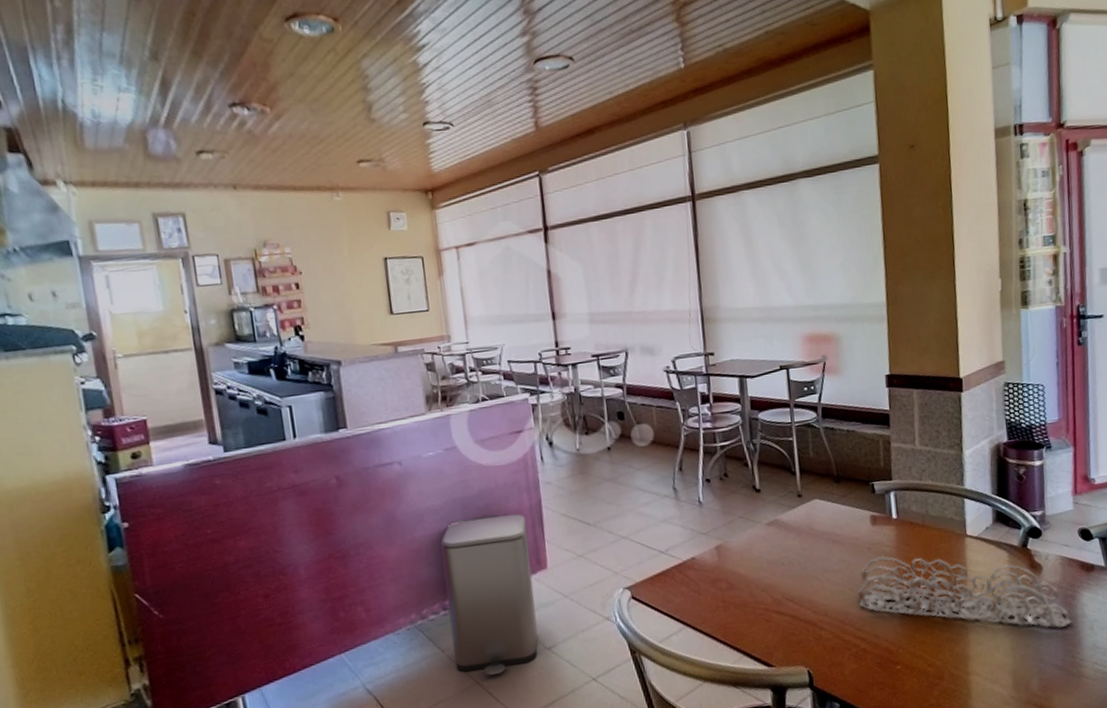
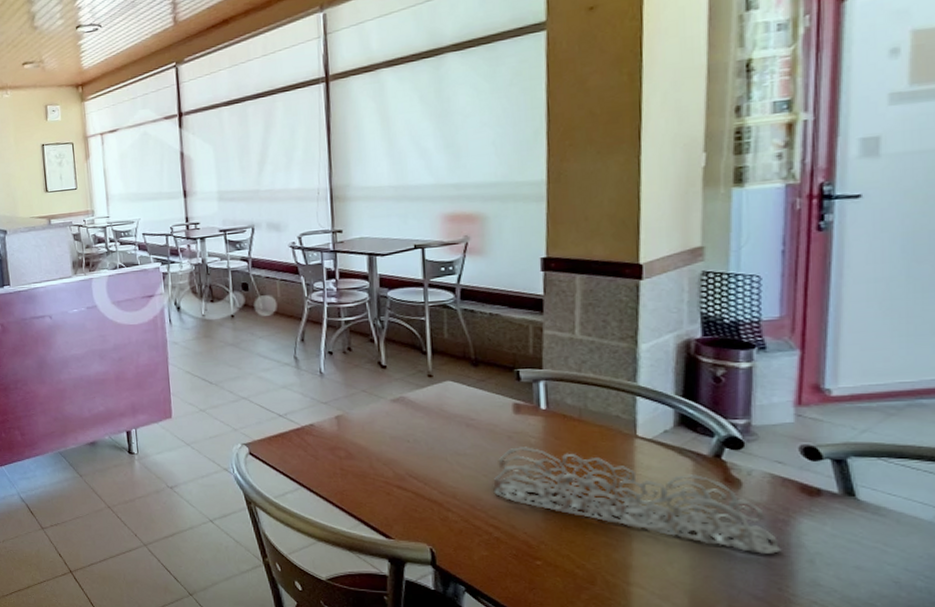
pedal bin: present [440,514,538,676] -> none [81,367,162,502]

